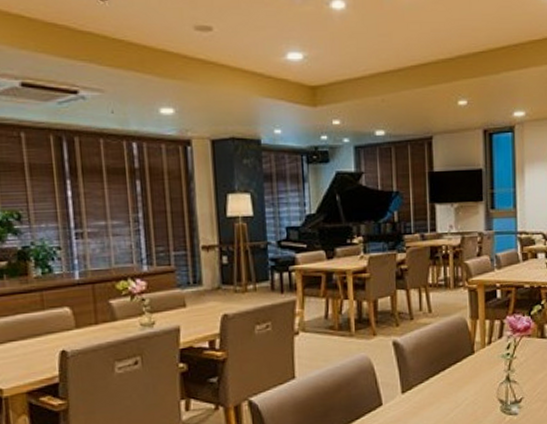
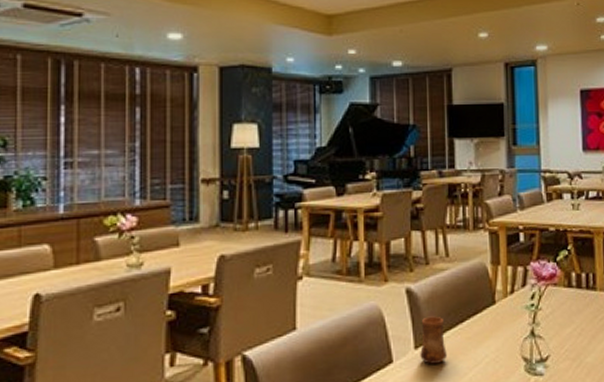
cup: none [407,365,431,407] -> present [420,316,447,364]

